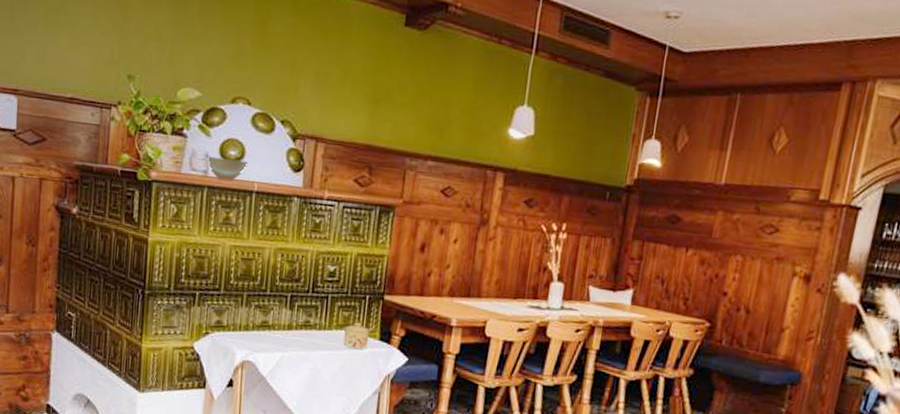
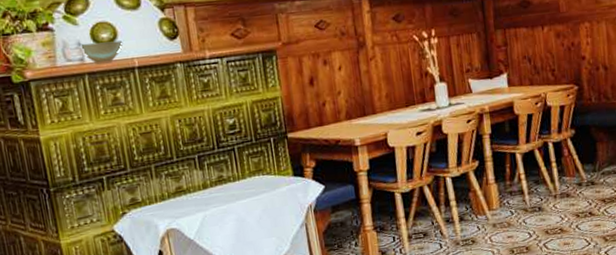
sugar bowl: present [343,322,371,350] -> none [256,164,284,191]

